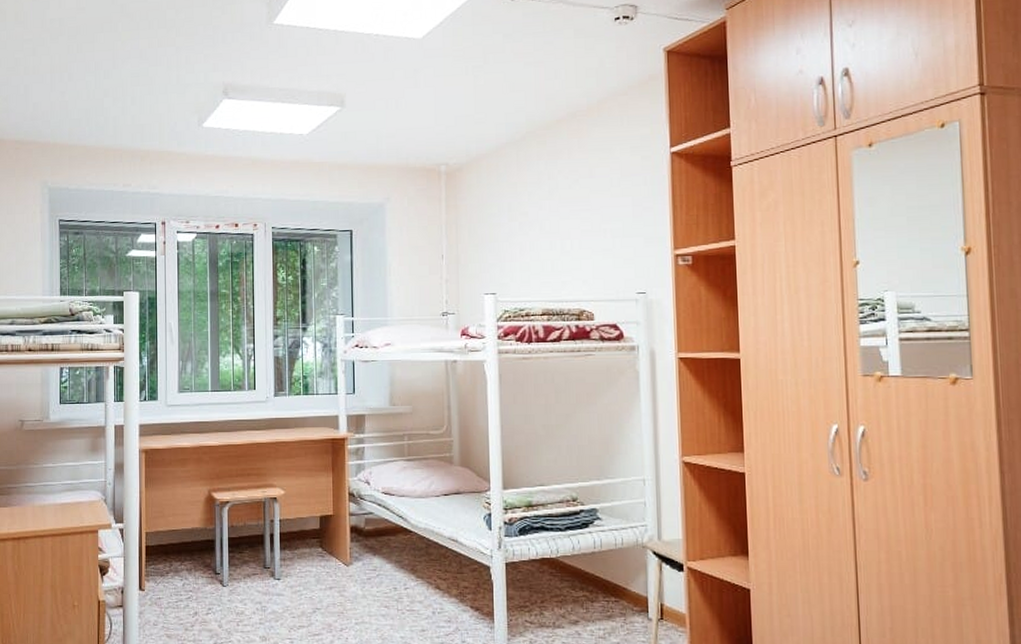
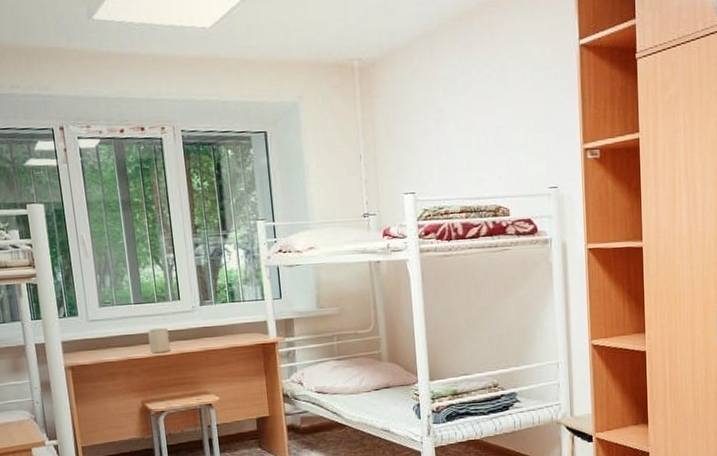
mug: none [221,417,242,442] -> present [148,328,171,354]

